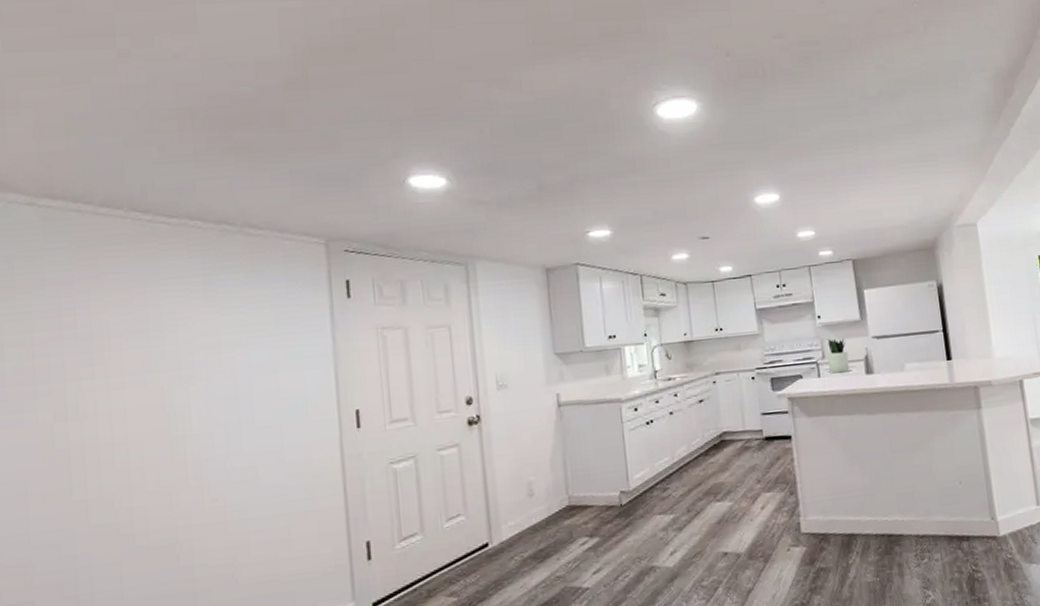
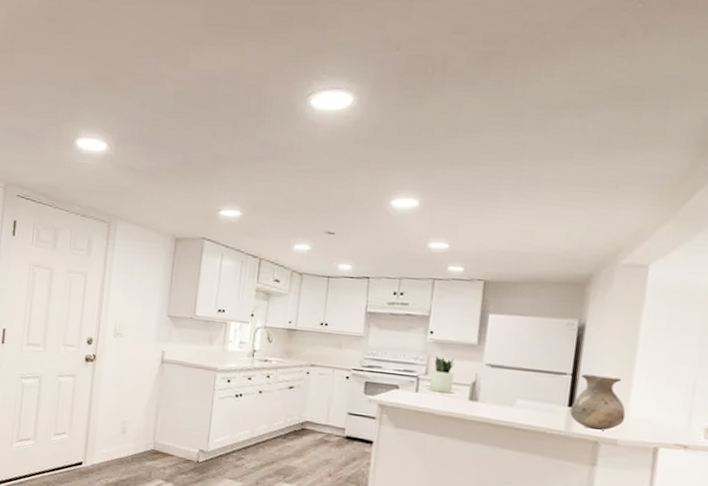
vase: none [949,325,993,376] -> present [570,374,626,431]

